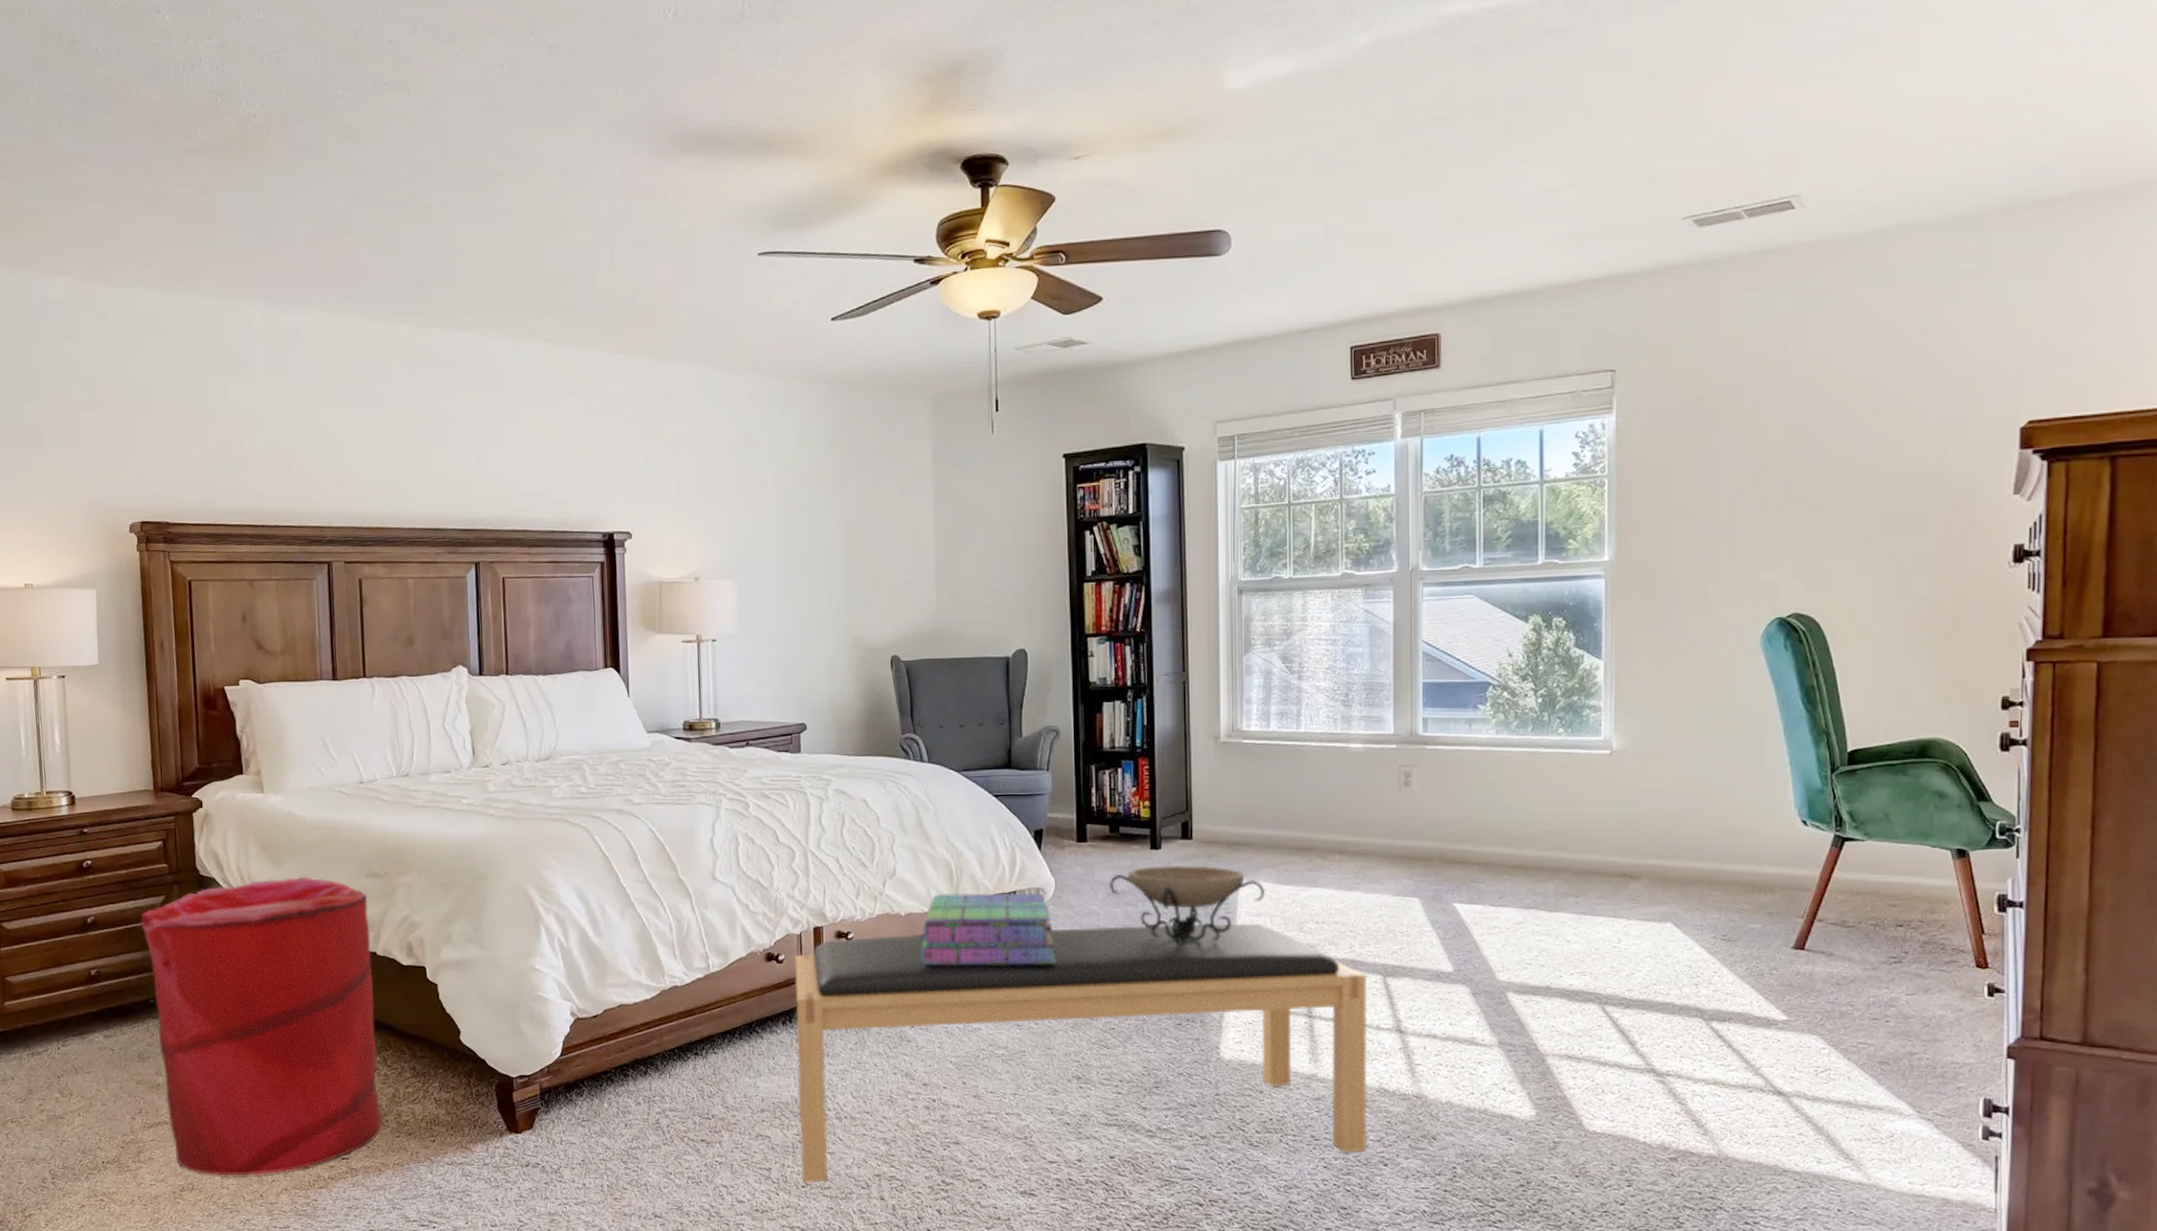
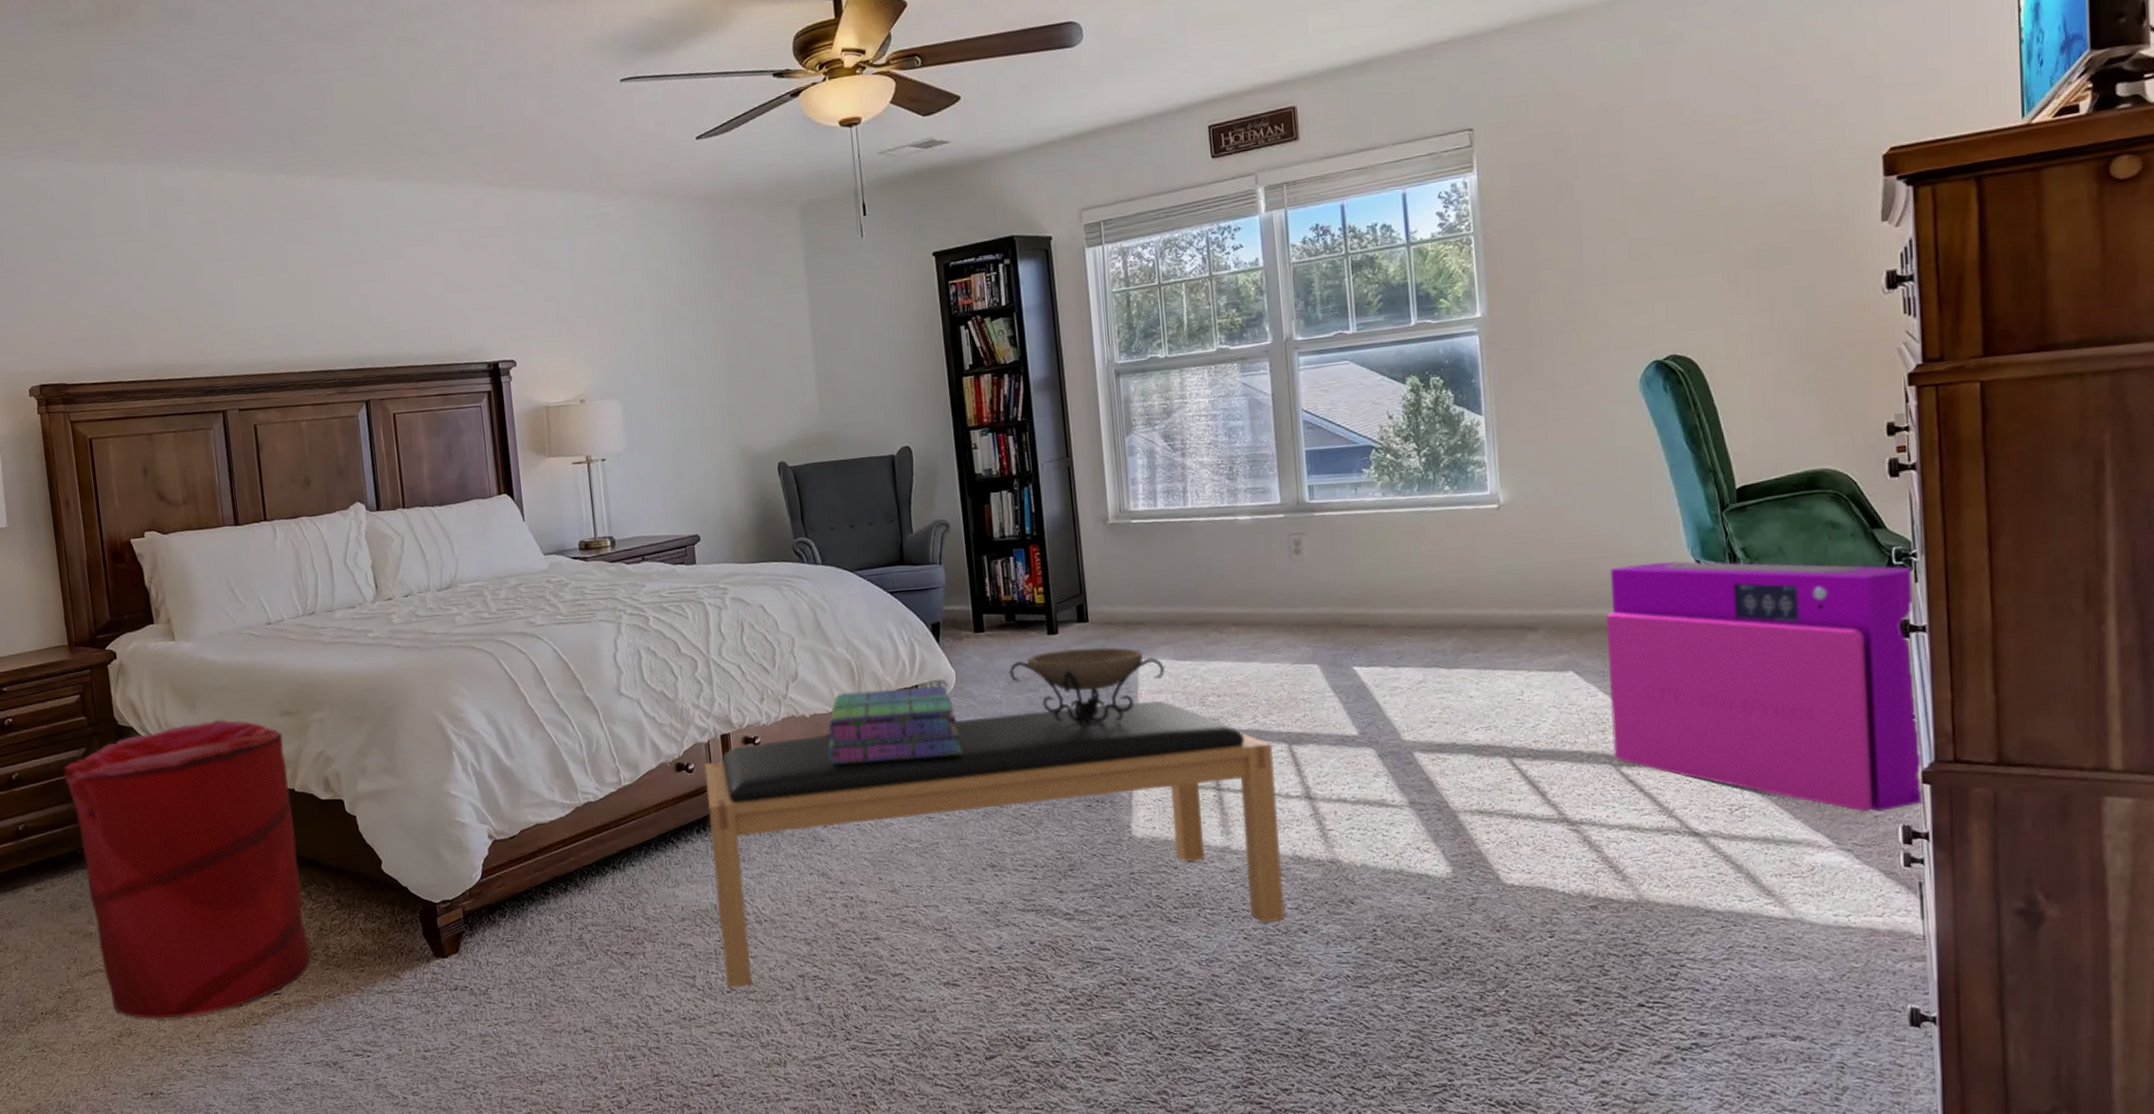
air purifier: none [1705,819,2016,1085] -> present [1605,561,1924,813]

